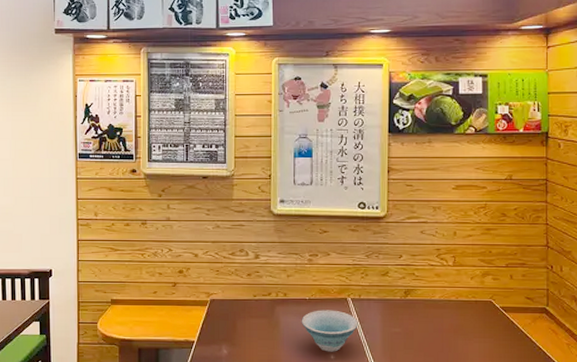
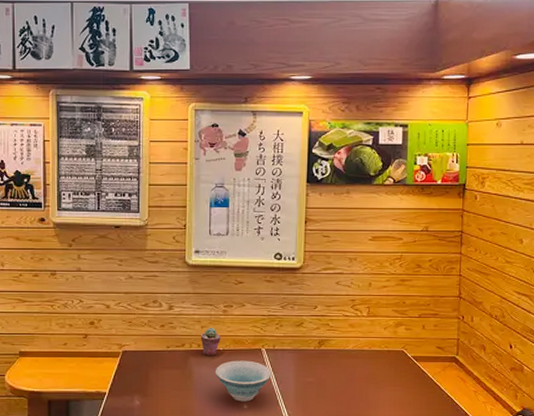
potted succulent: none [286,276,307,305] -> present [200,327,221,355]

